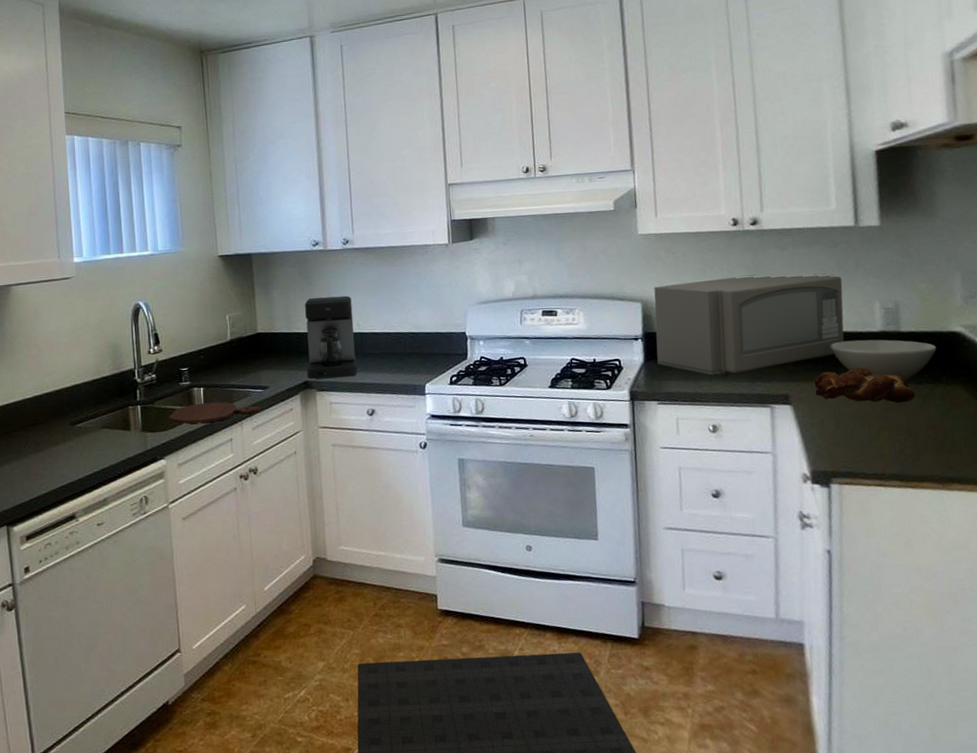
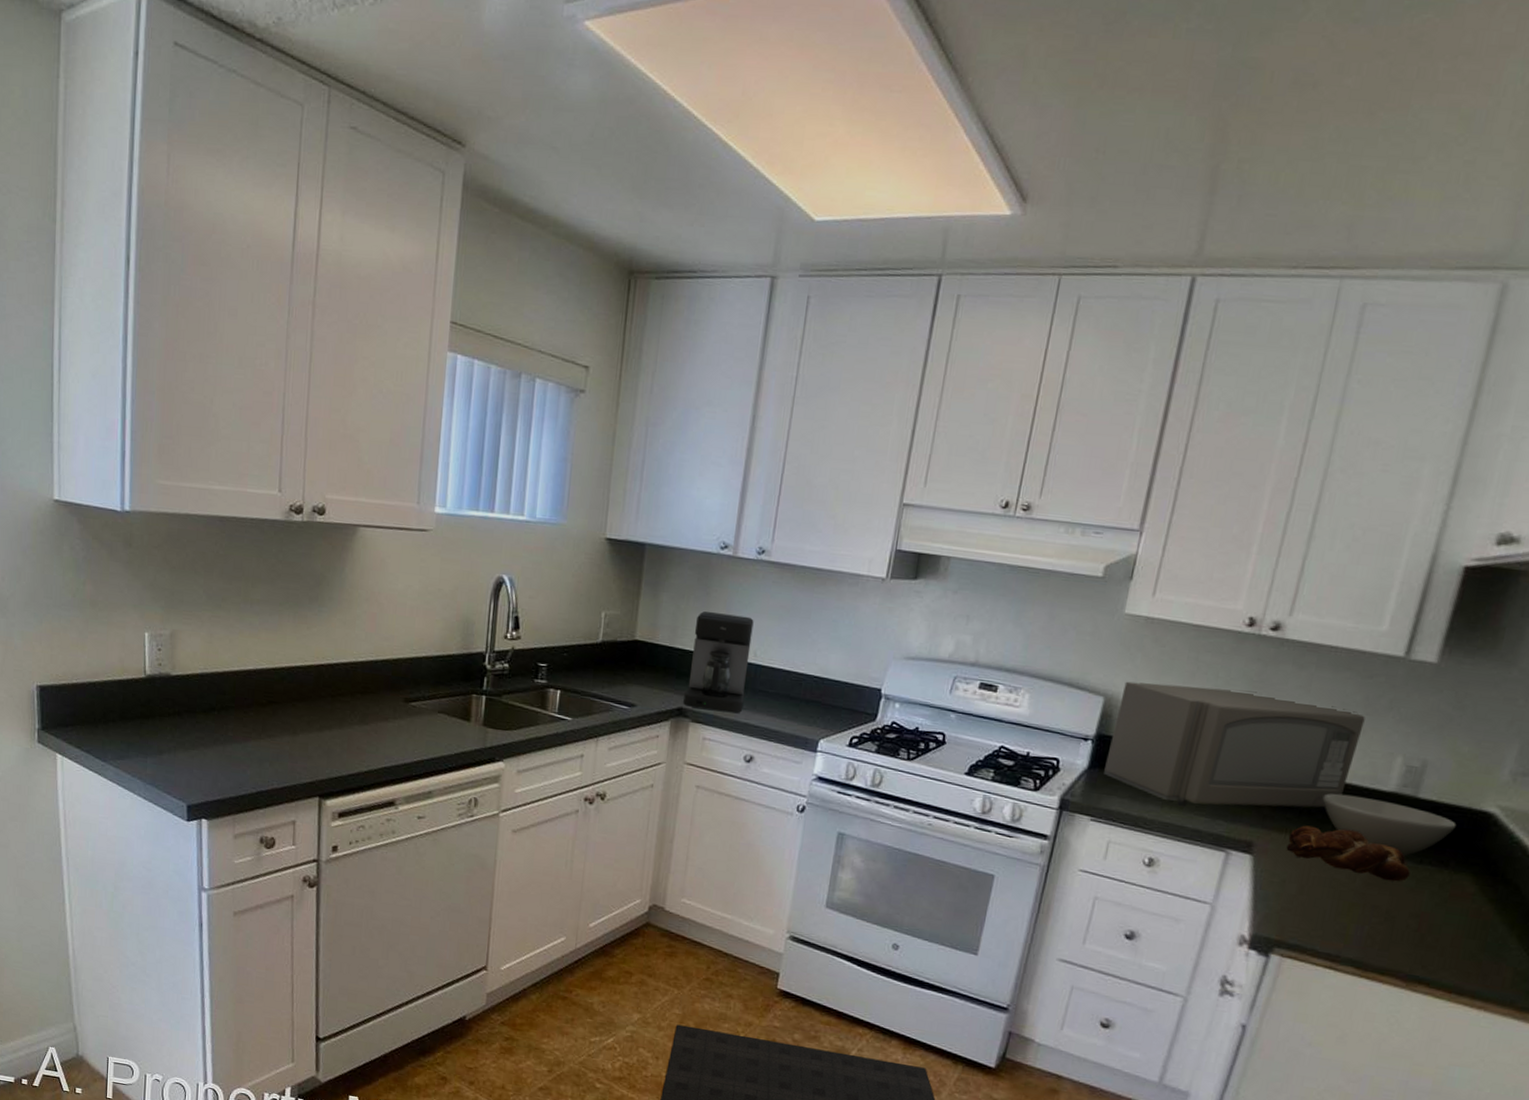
cutting board: present [168,402,262,424] -> none [515,706,624,732]

